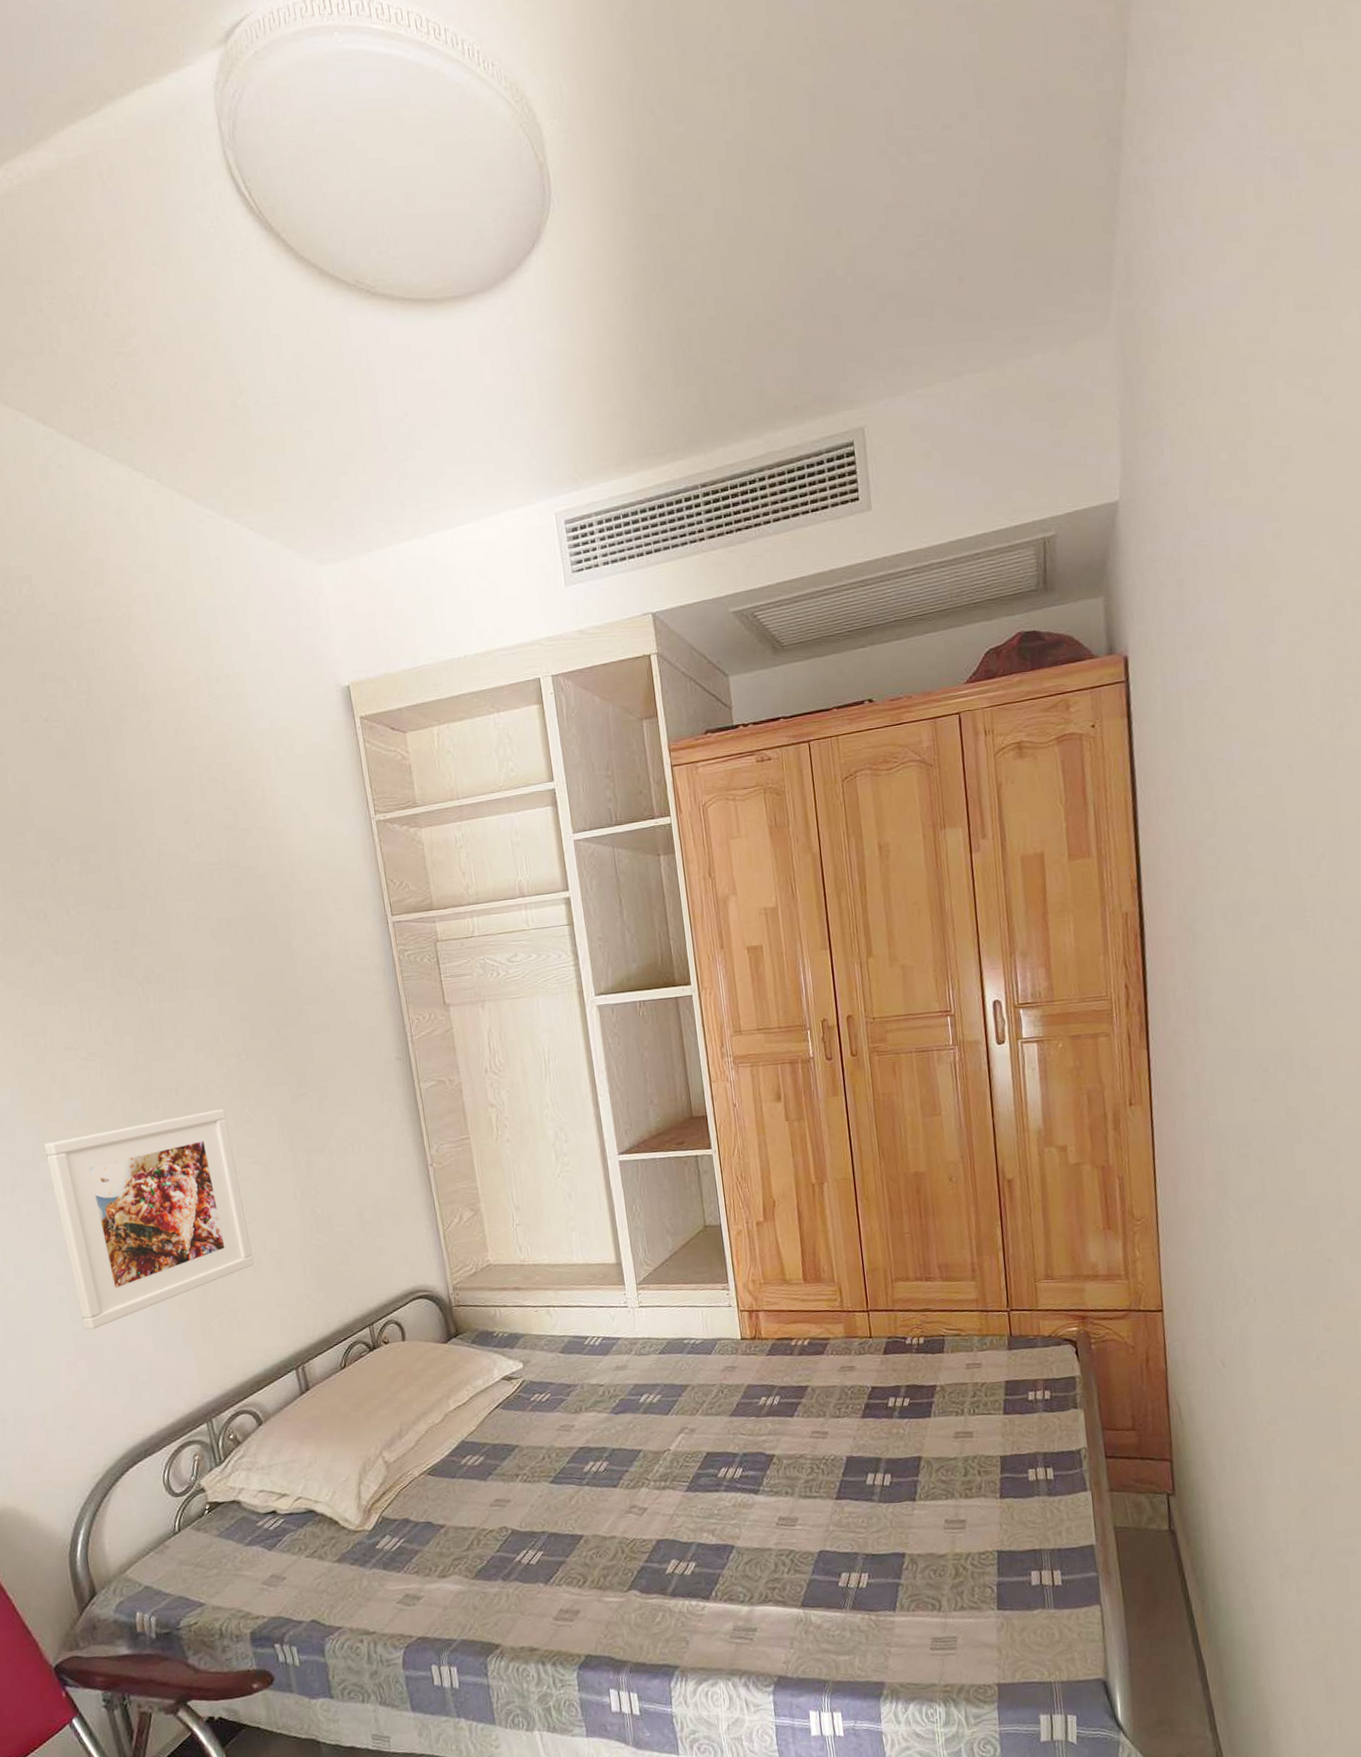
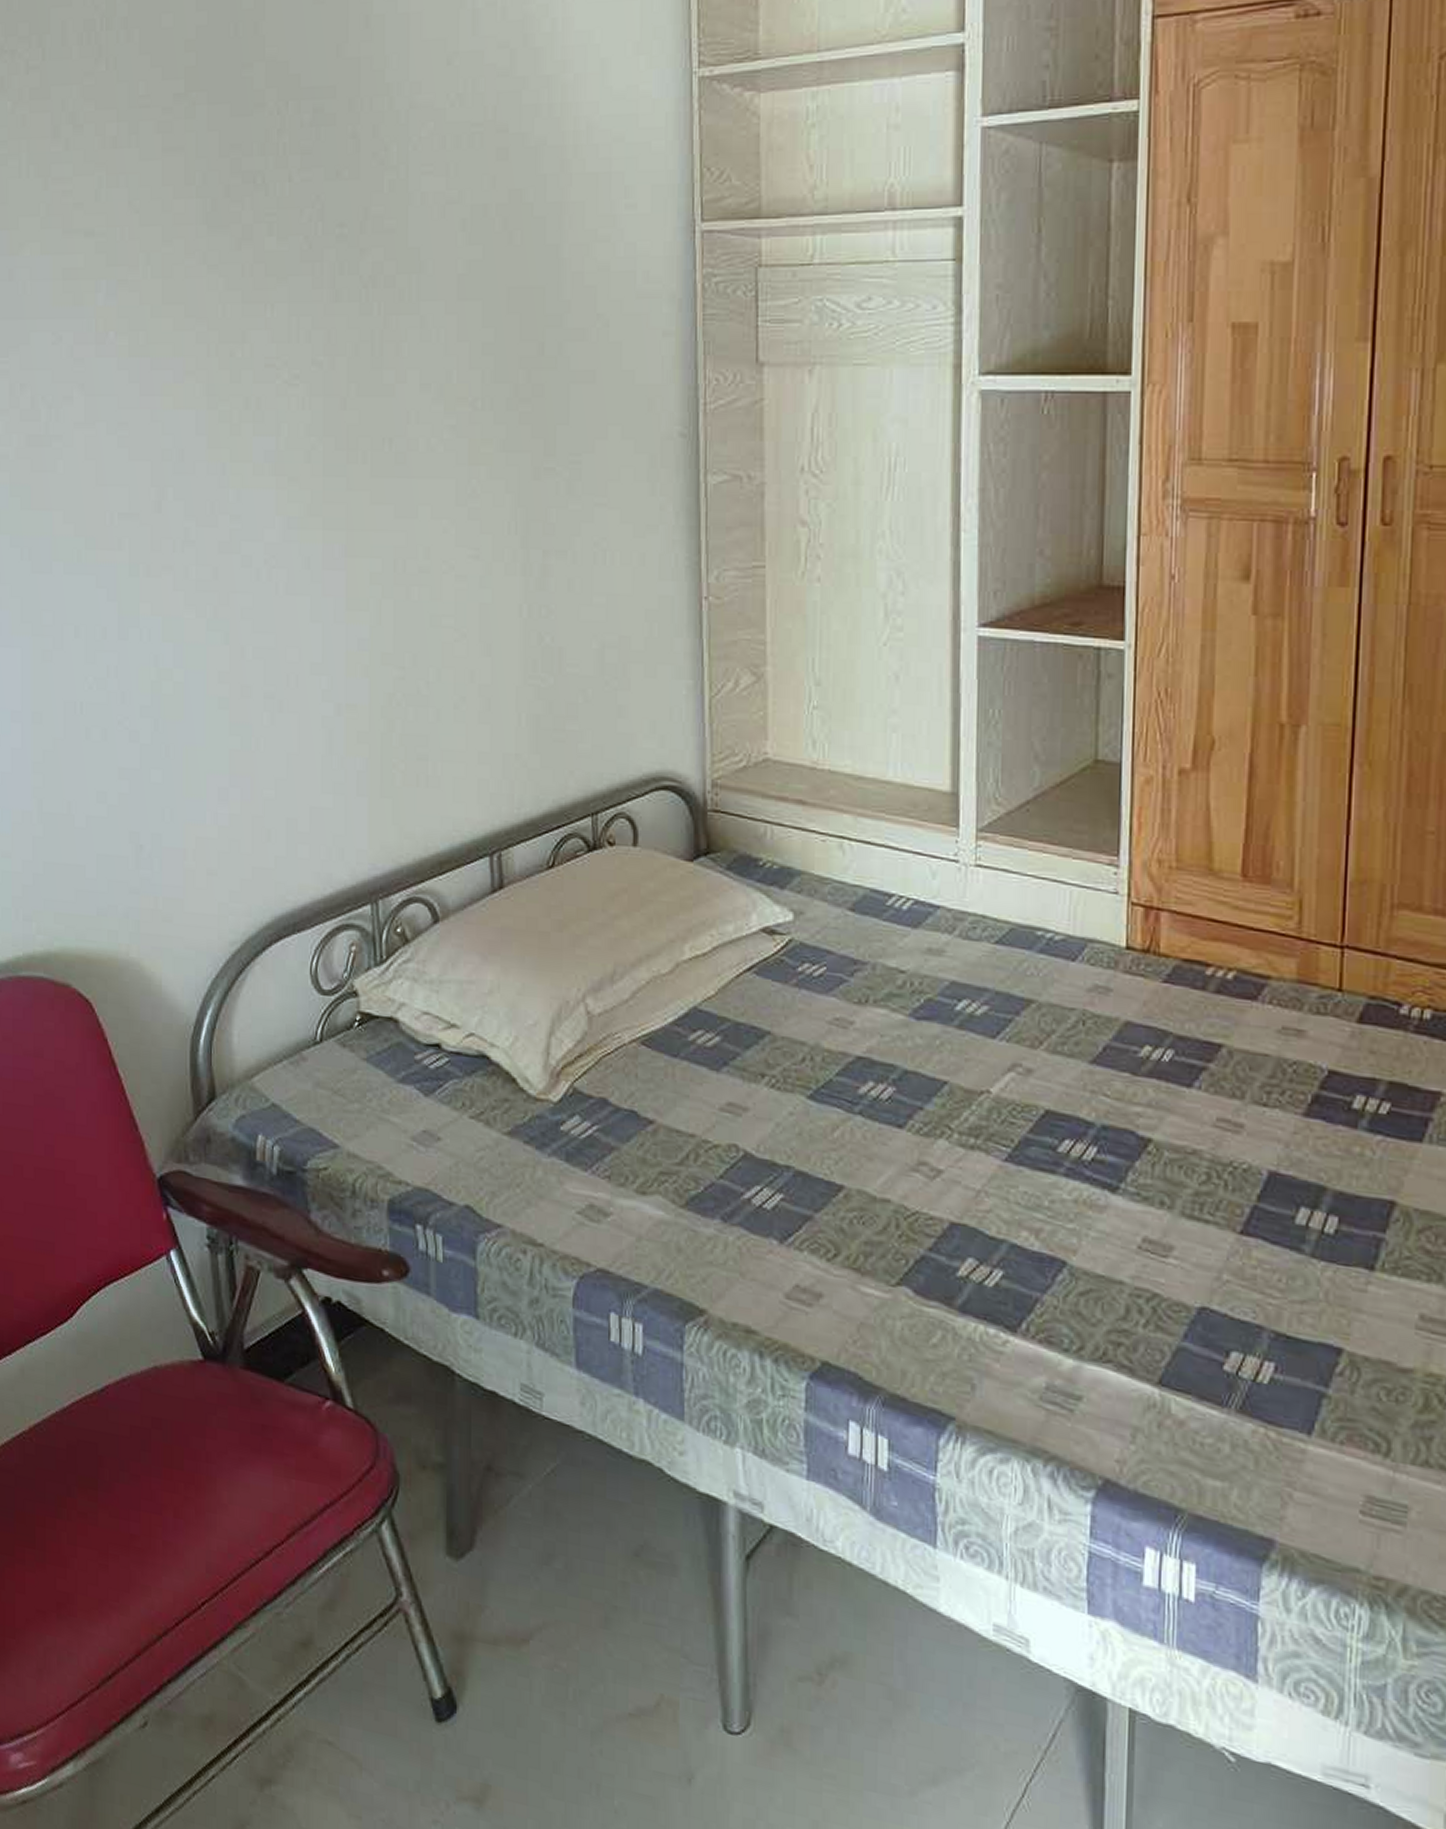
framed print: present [44,1108,254,1330] -> none [225,474,457,749]

